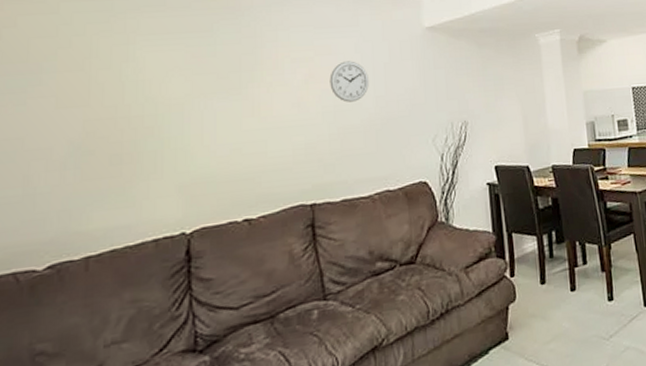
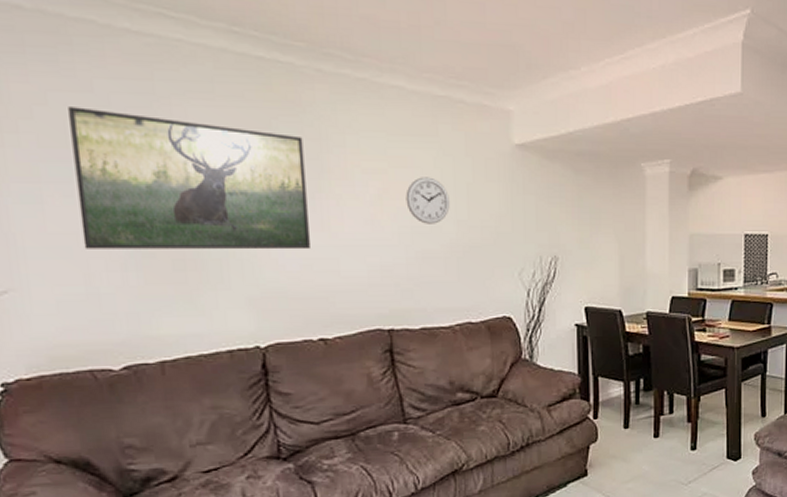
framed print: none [28,26,241,152] -> present [68,107,310,250]

